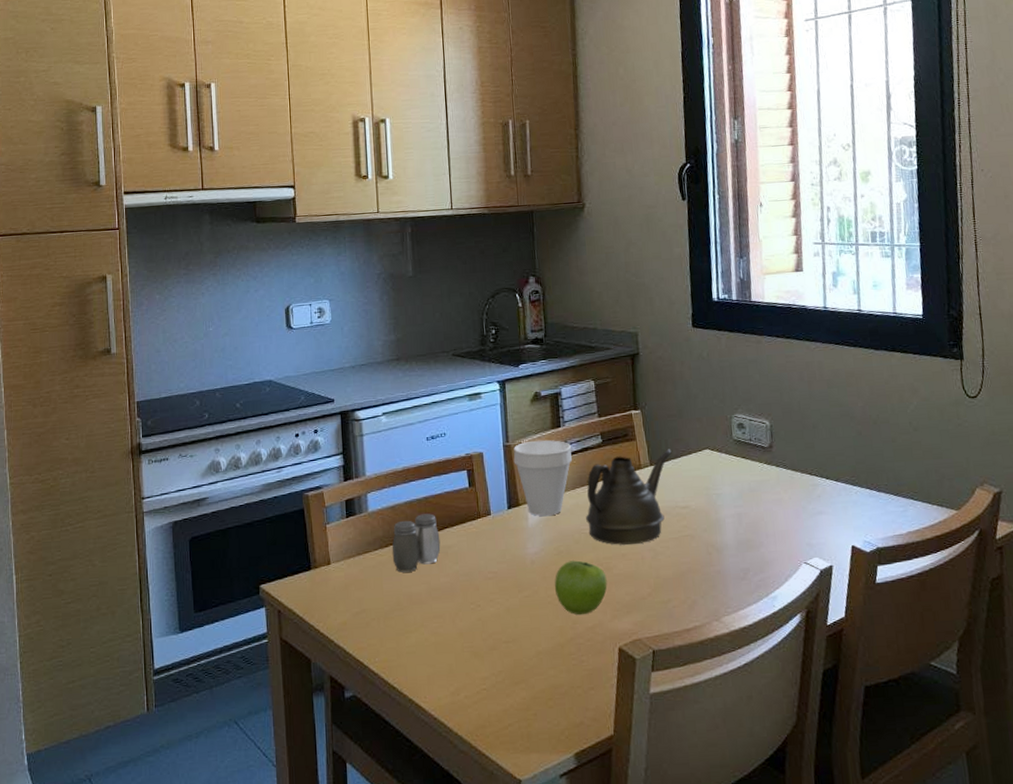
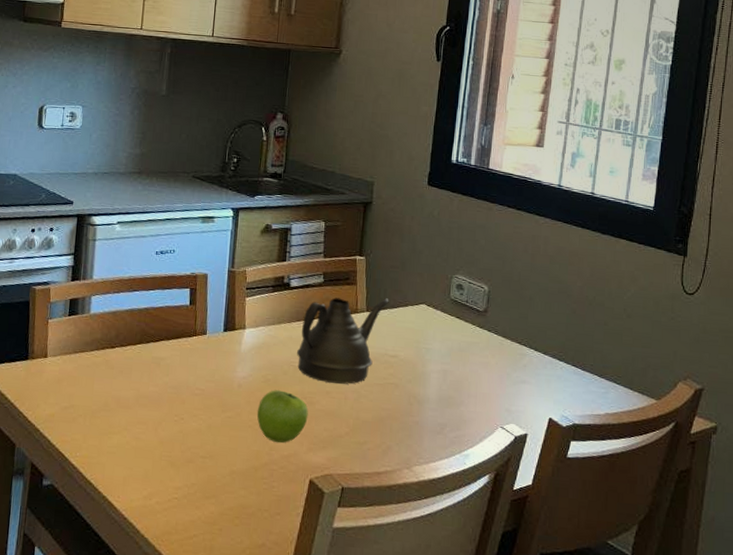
salt and pepper shaker: present [392,513,441,572] -> none [106,323,155,377]
cup: present [513,439,572,517] -> none [236,270,294,345]

